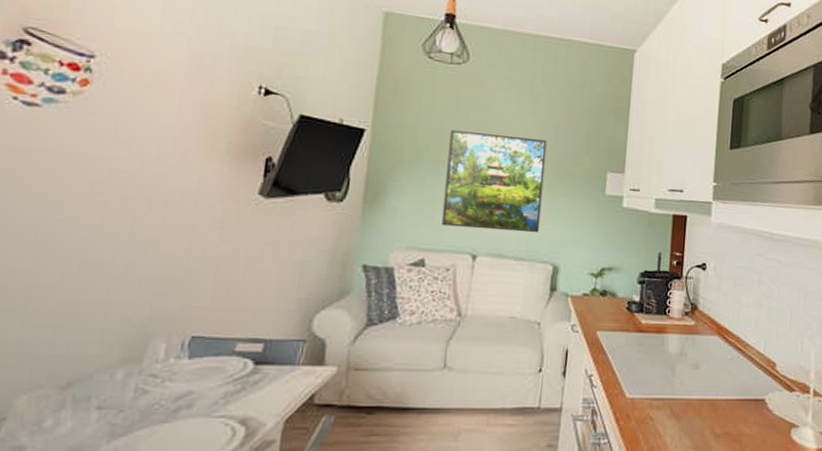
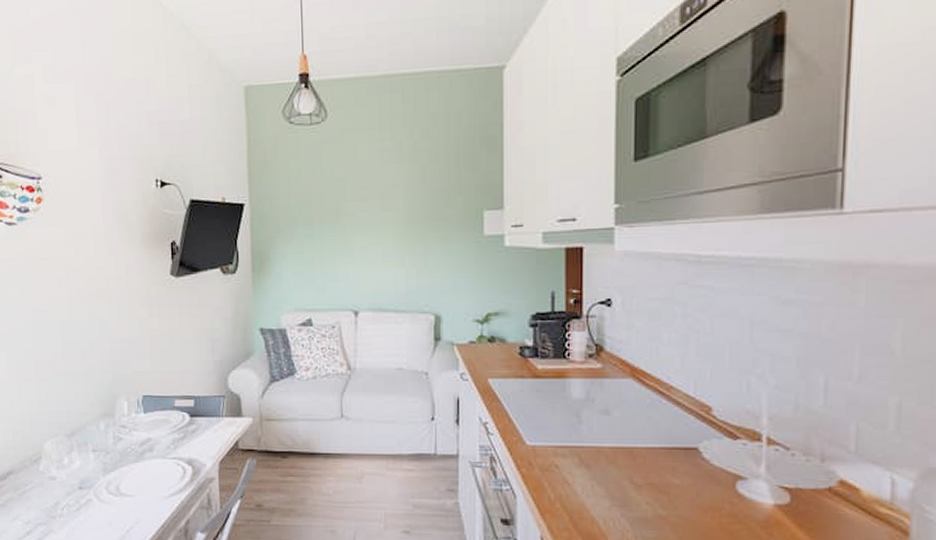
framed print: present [441,130,547,233] -> none [319,186,417,286]

